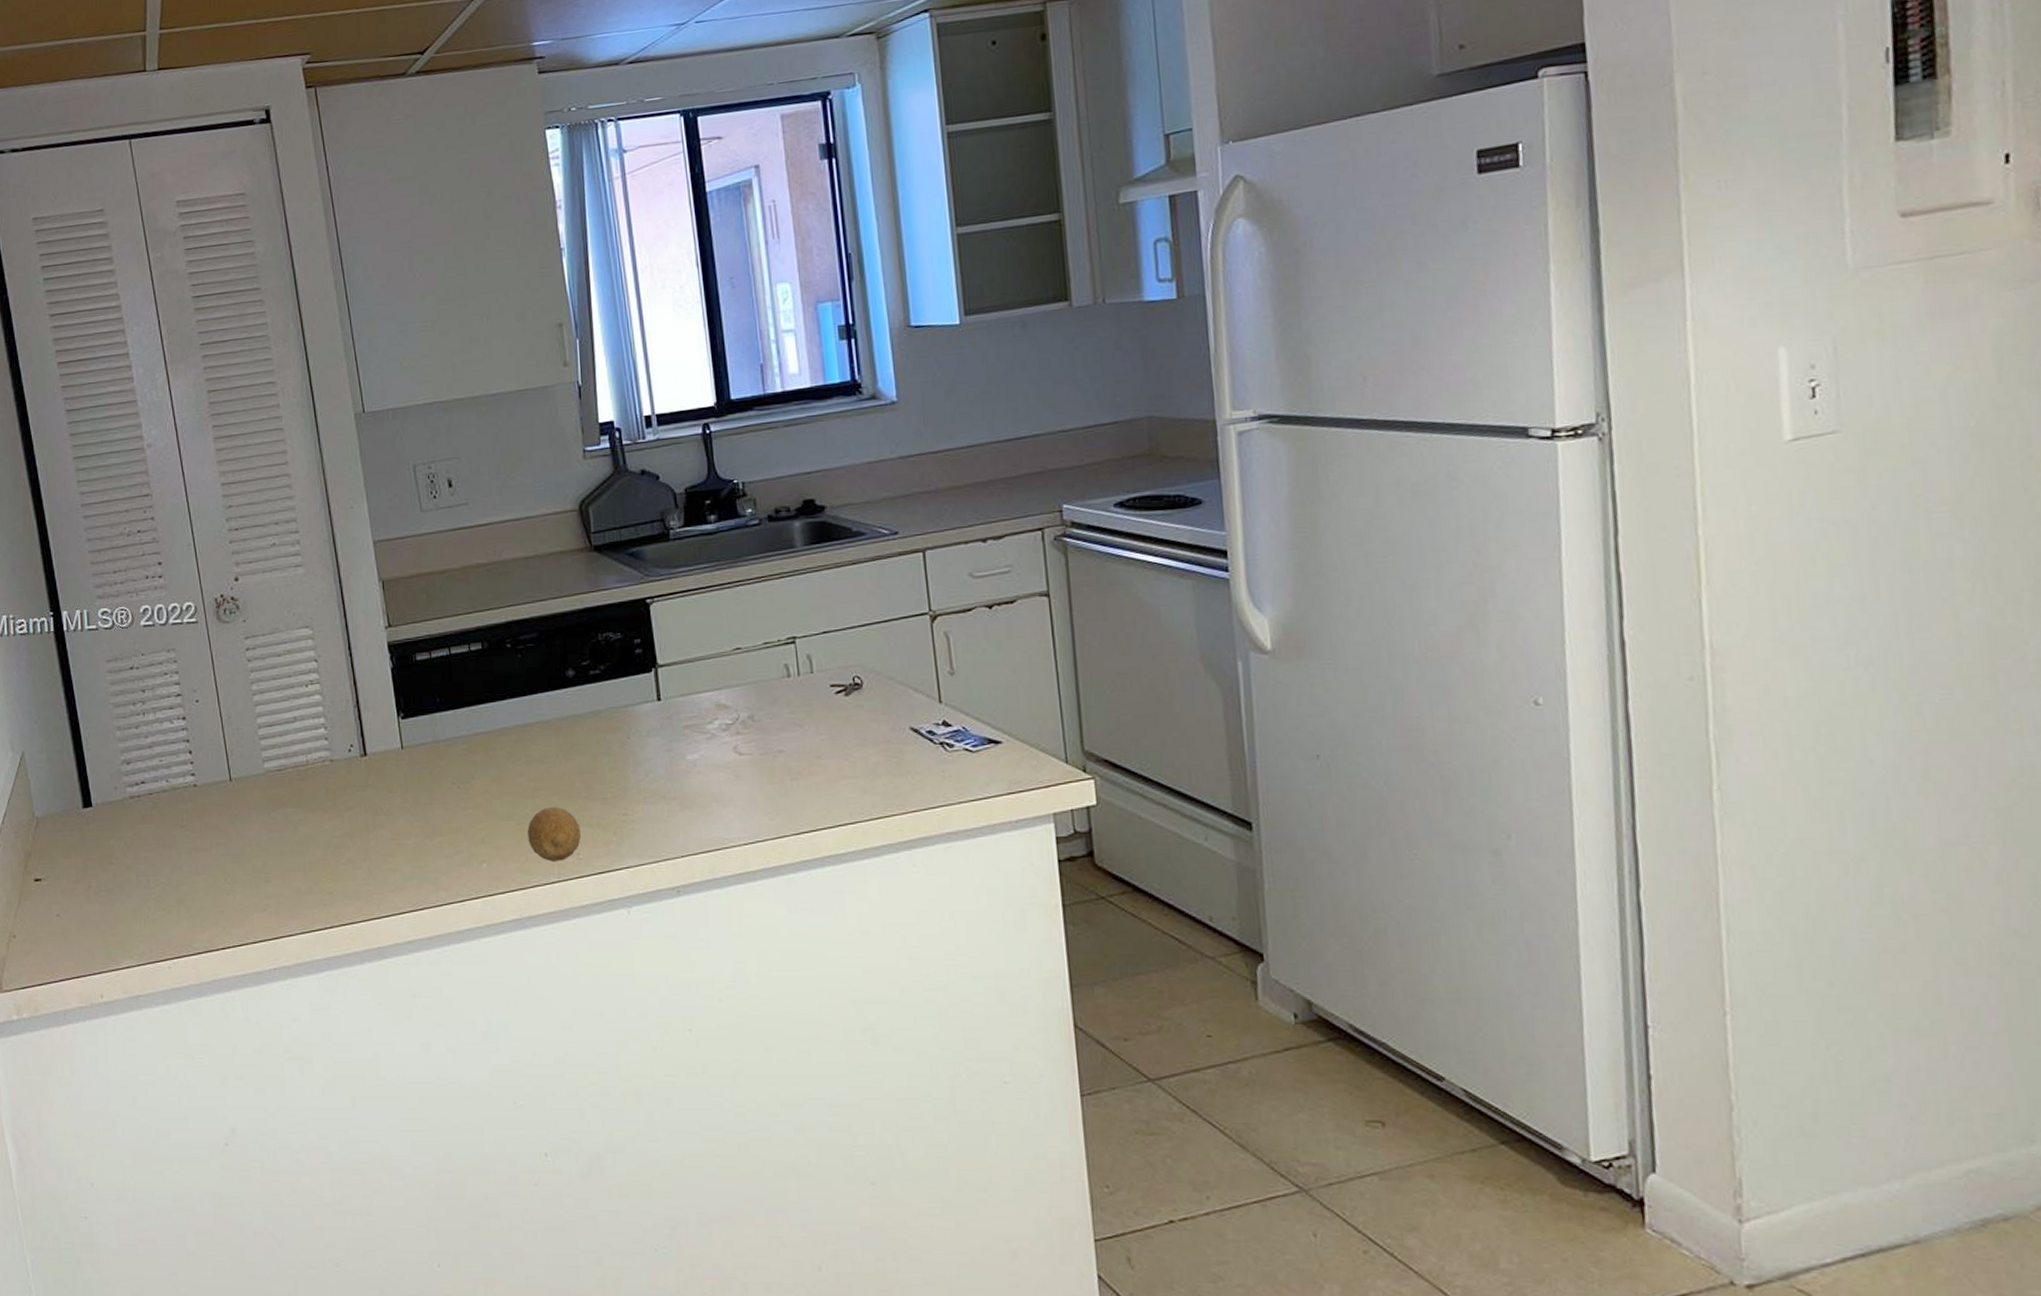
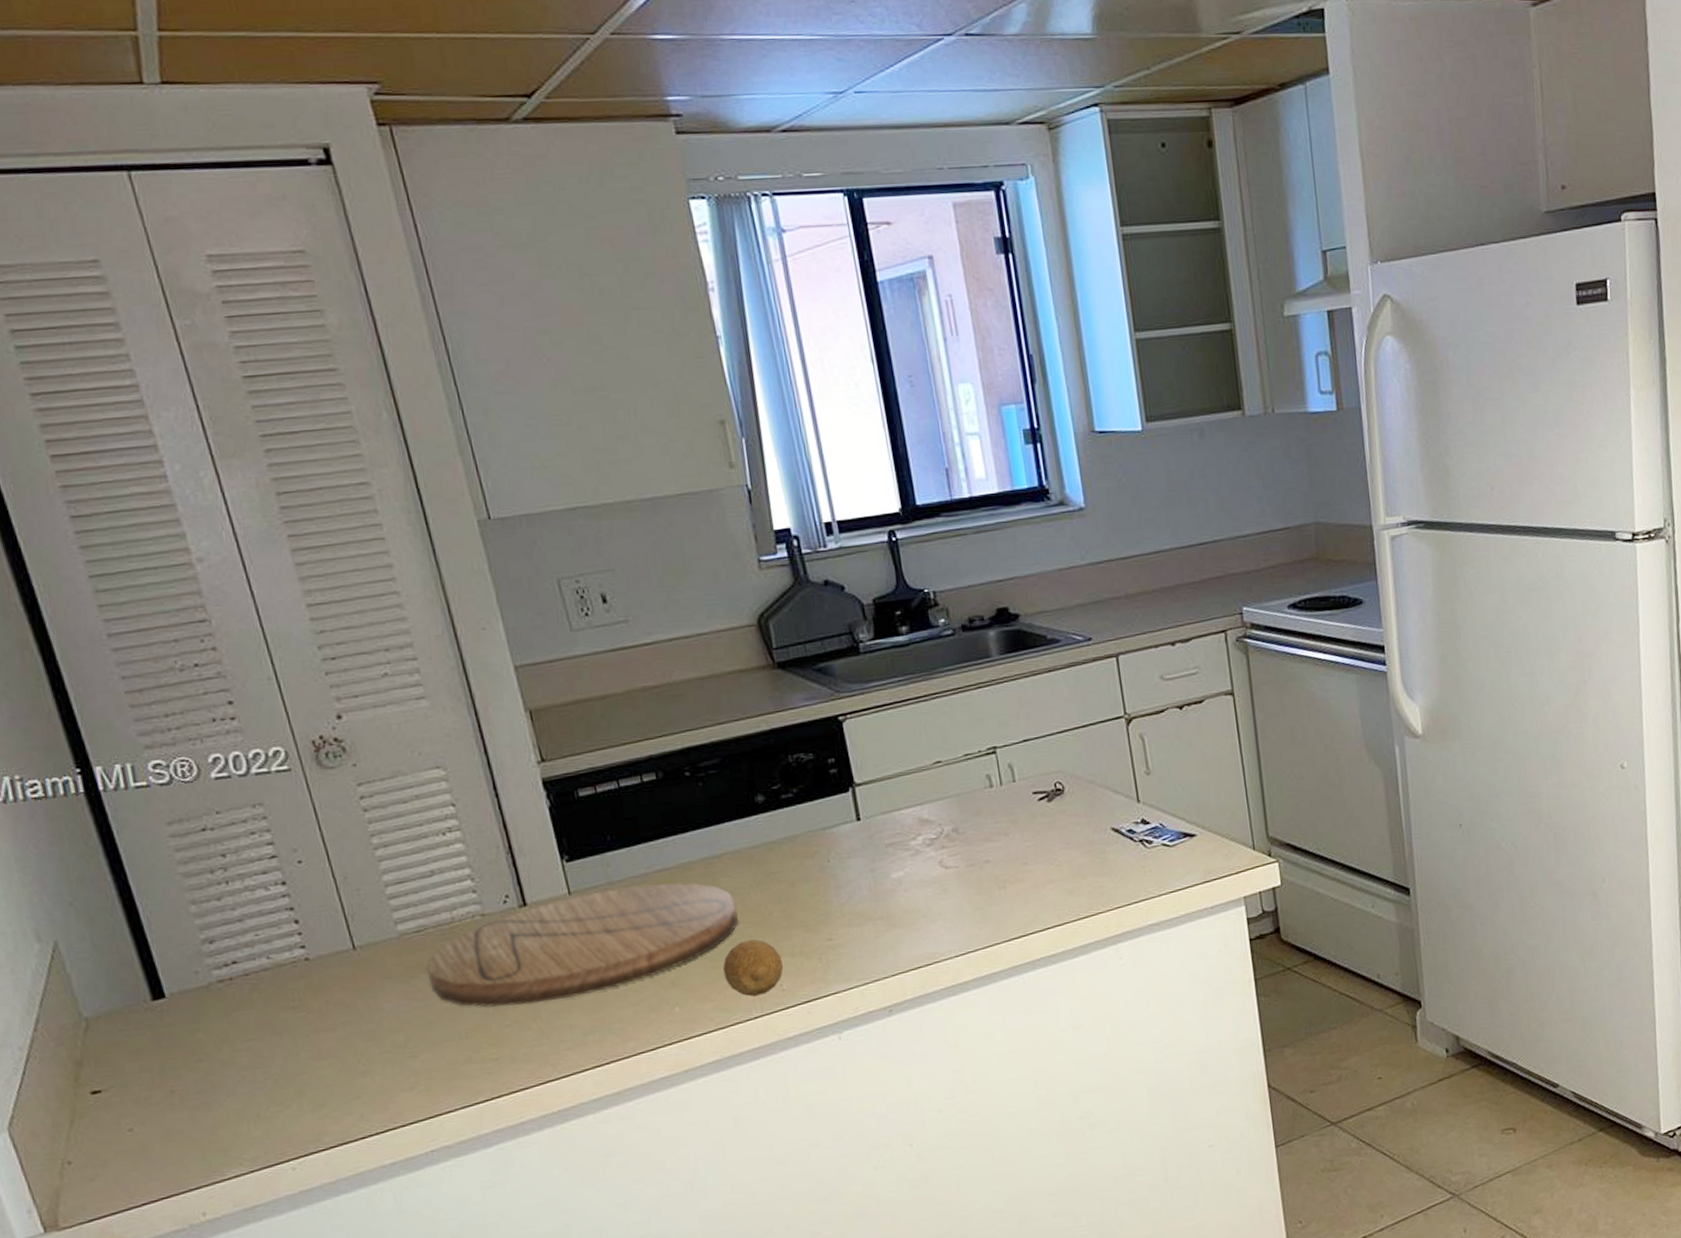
cutting board: none [284,745,544,846] -> present [427,882,738,1007]

